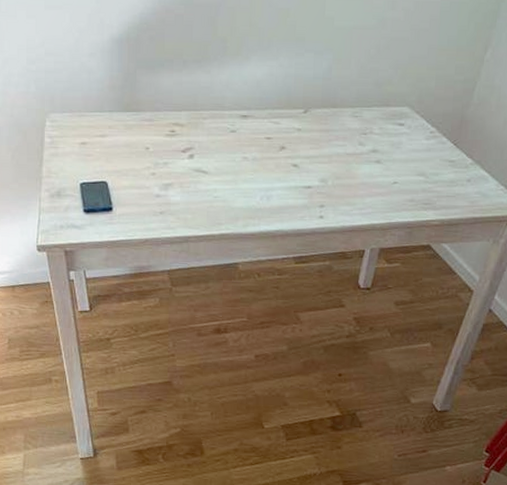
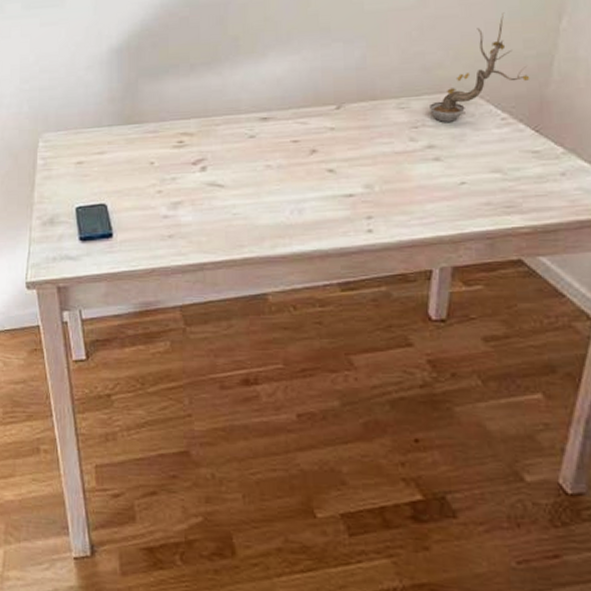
plant: none [377,40,456,132] -> present [430,12,530,123]

